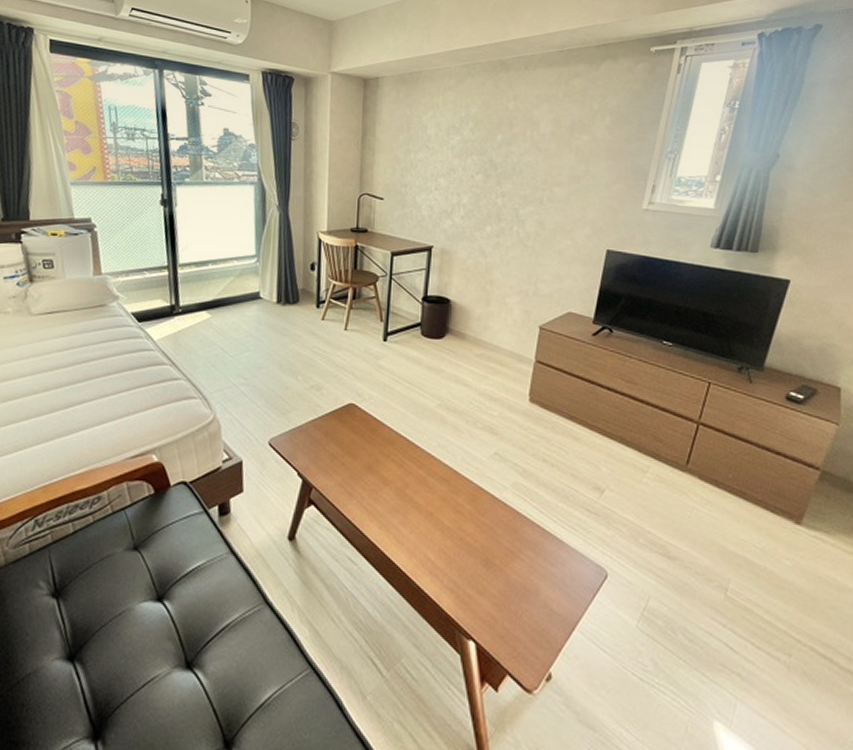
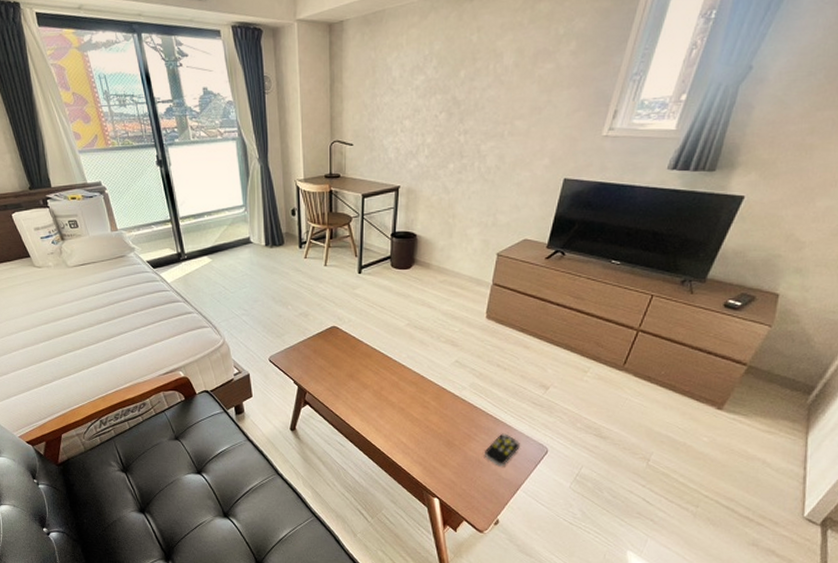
remote control: none [532,550,574,597] -> present [485,433,520,467]

